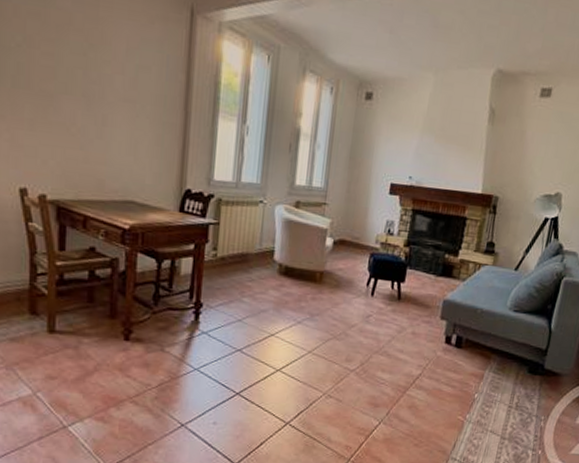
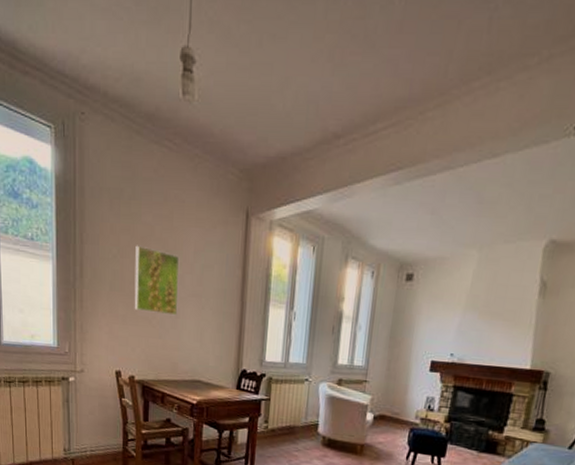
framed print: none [46,34,107,123] -> present [134,245,179,316]

